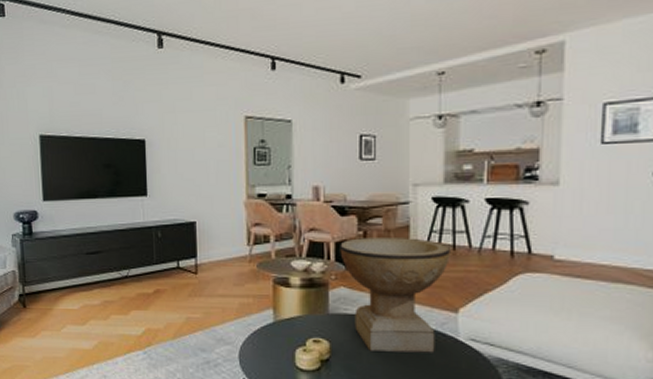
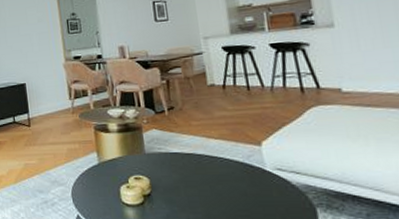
decorative bowl: present [340,238,450,353] -> none [147,82,246,184]

